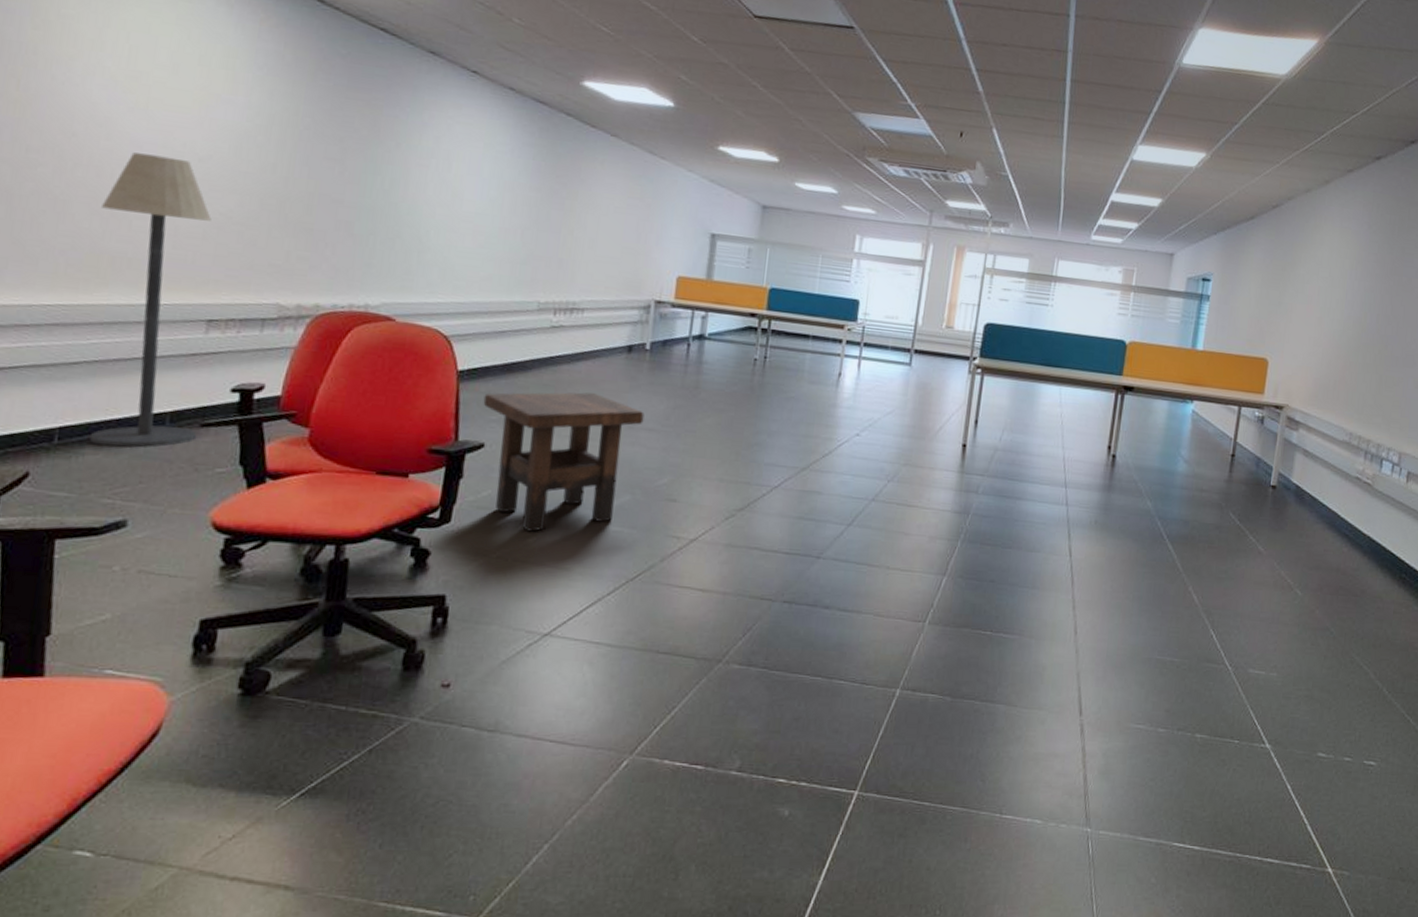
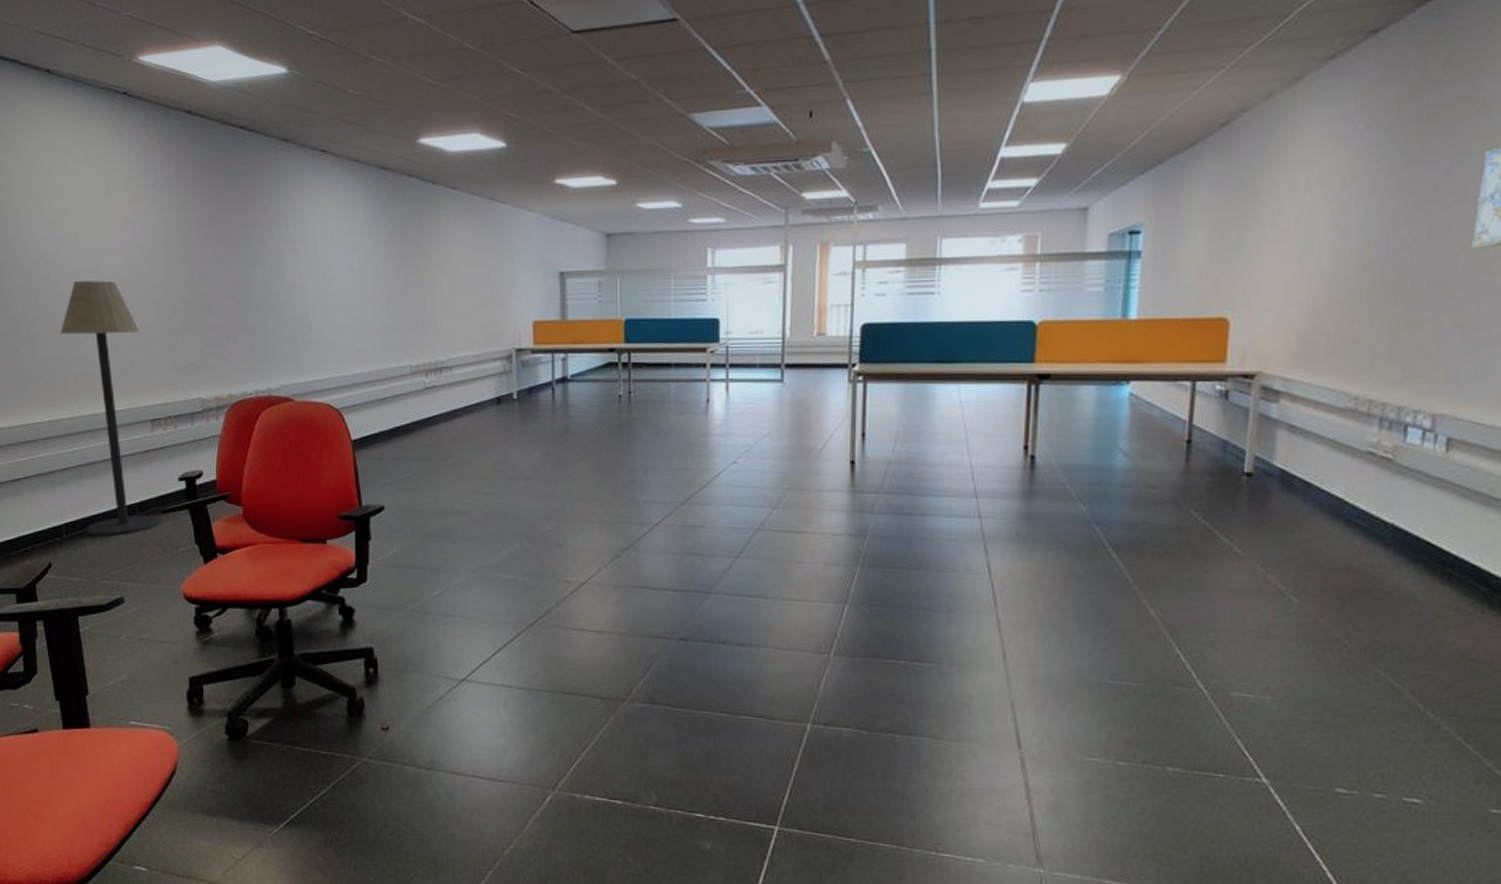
side table: present [483,392,645,532] -> none [377,448,521,585]

